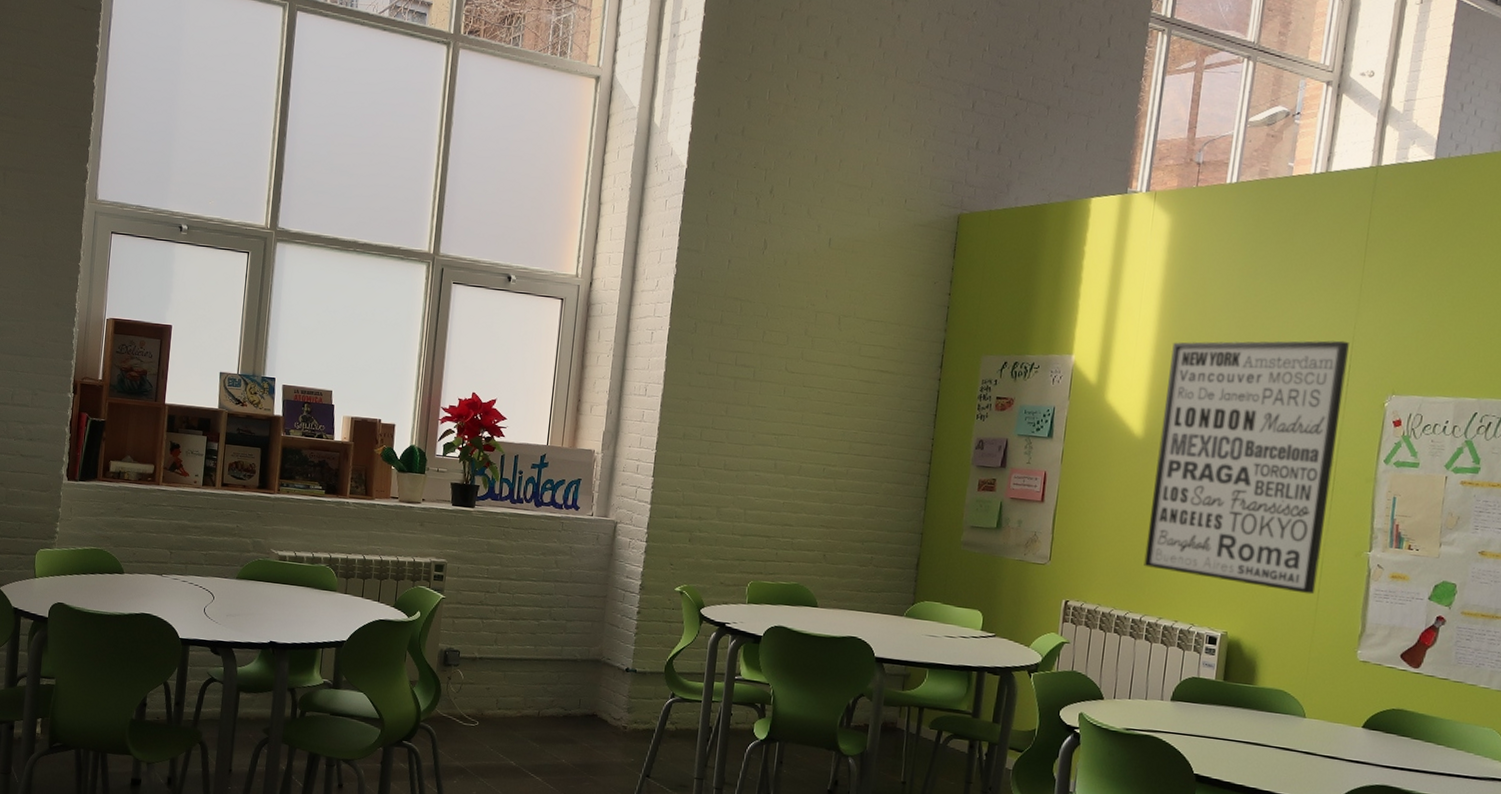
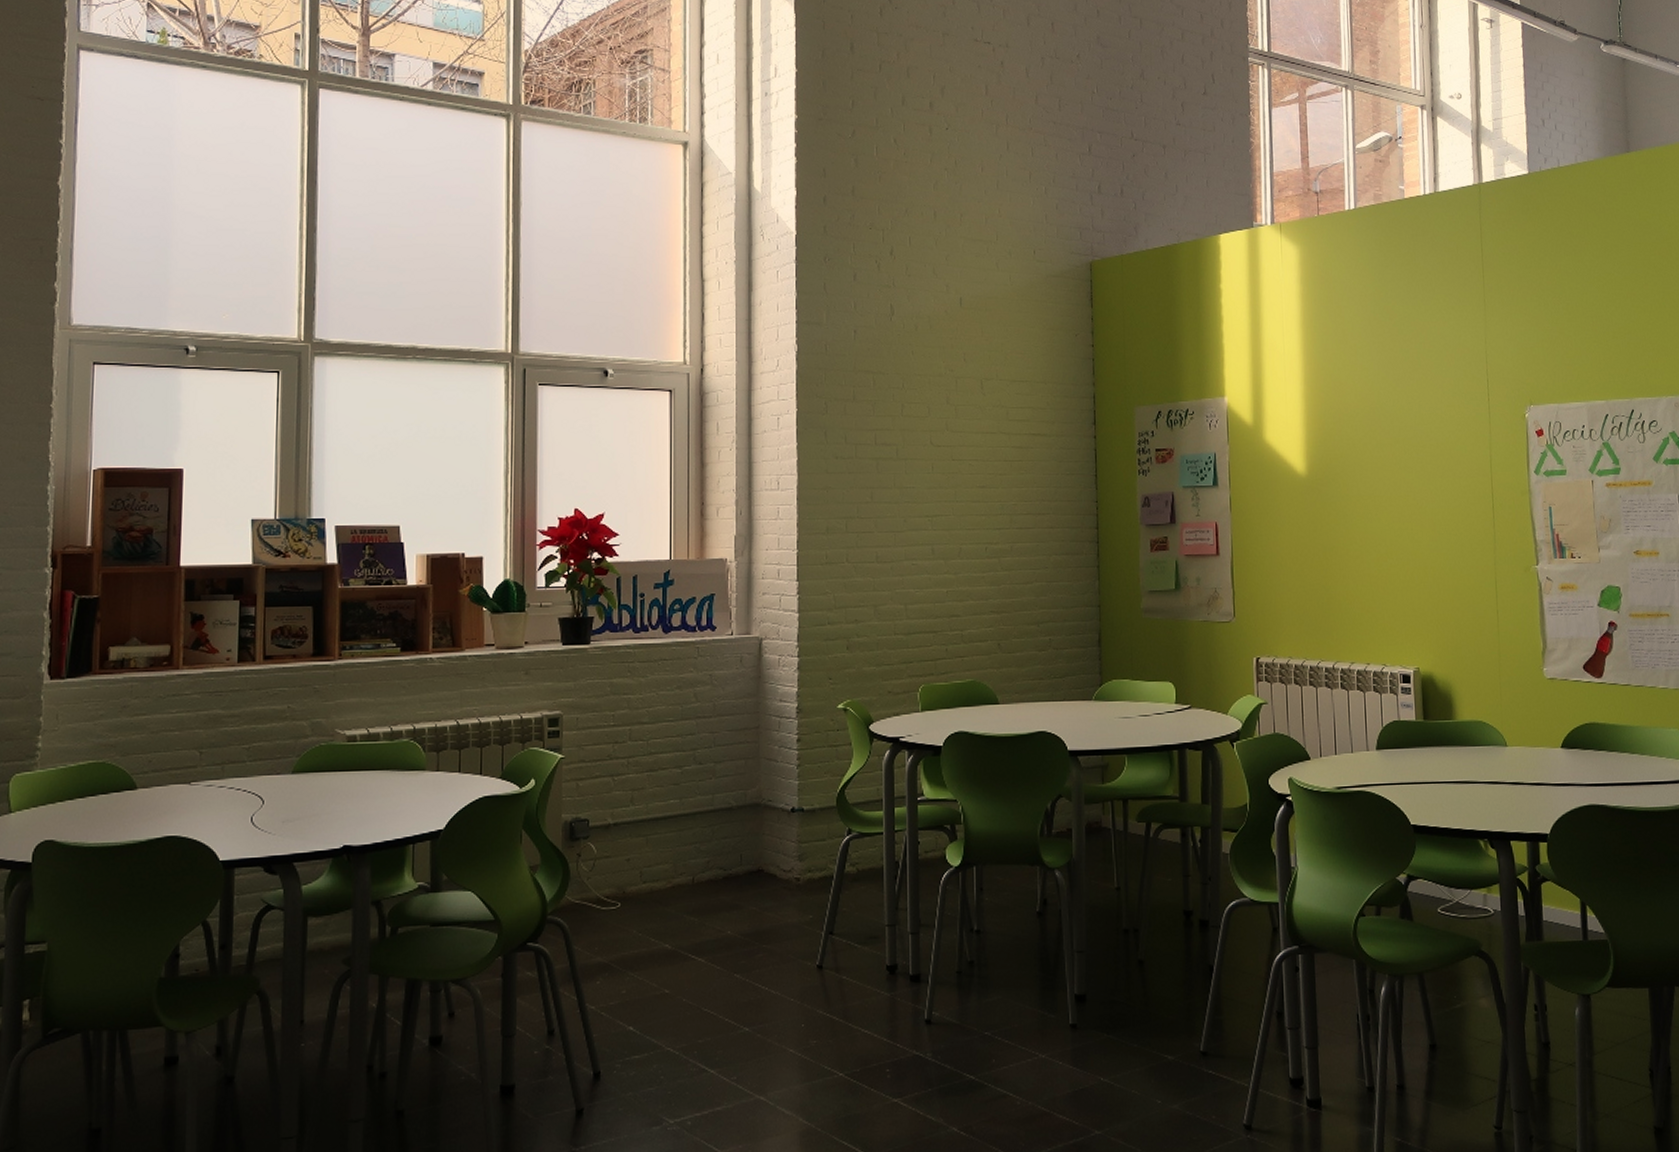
wall art: present [1144,340,1349,595] -> none [1320,356,1494,617]

